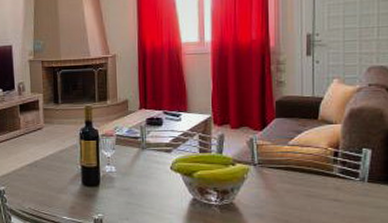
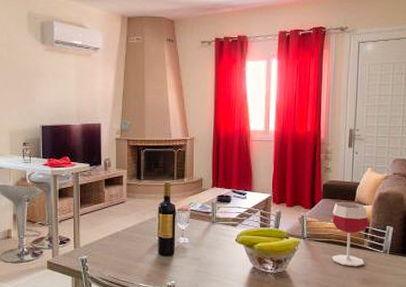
wineglass: none [289,121,338,198] -> present [331,202,369,267]

